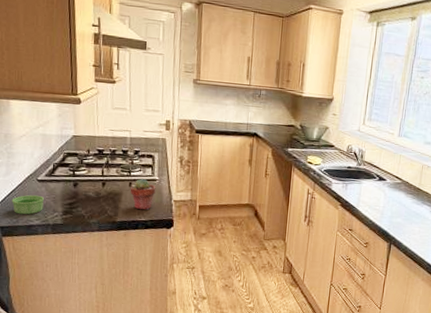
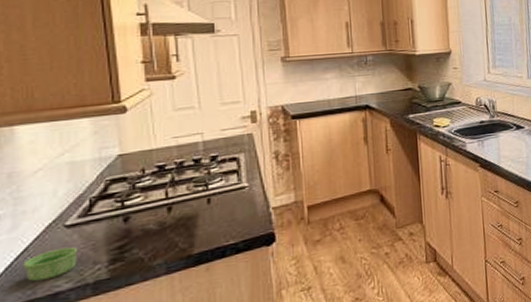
potted succulent: present [130,178,156,210] -> none [208,189,246,231]

